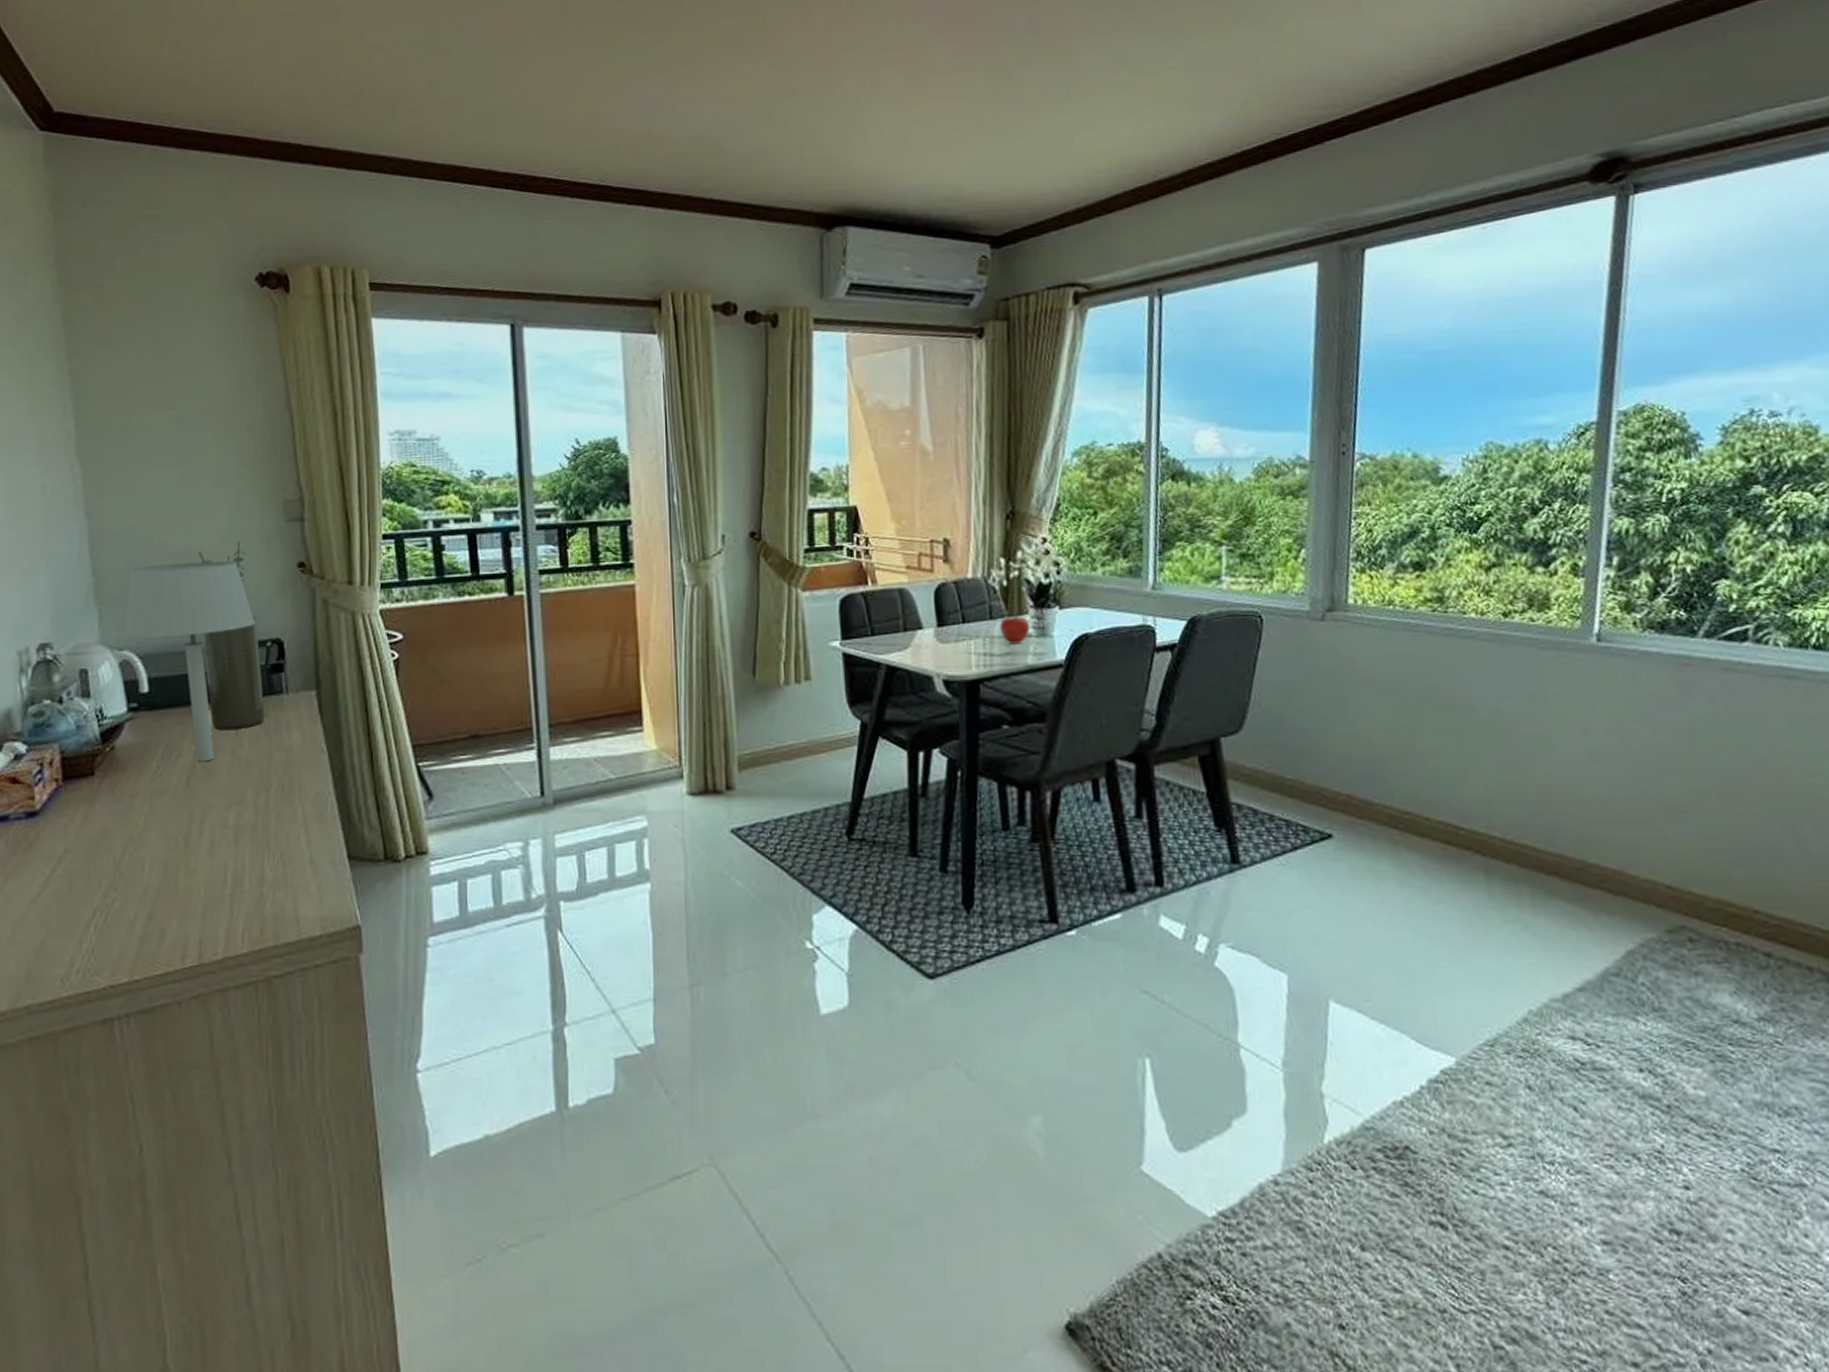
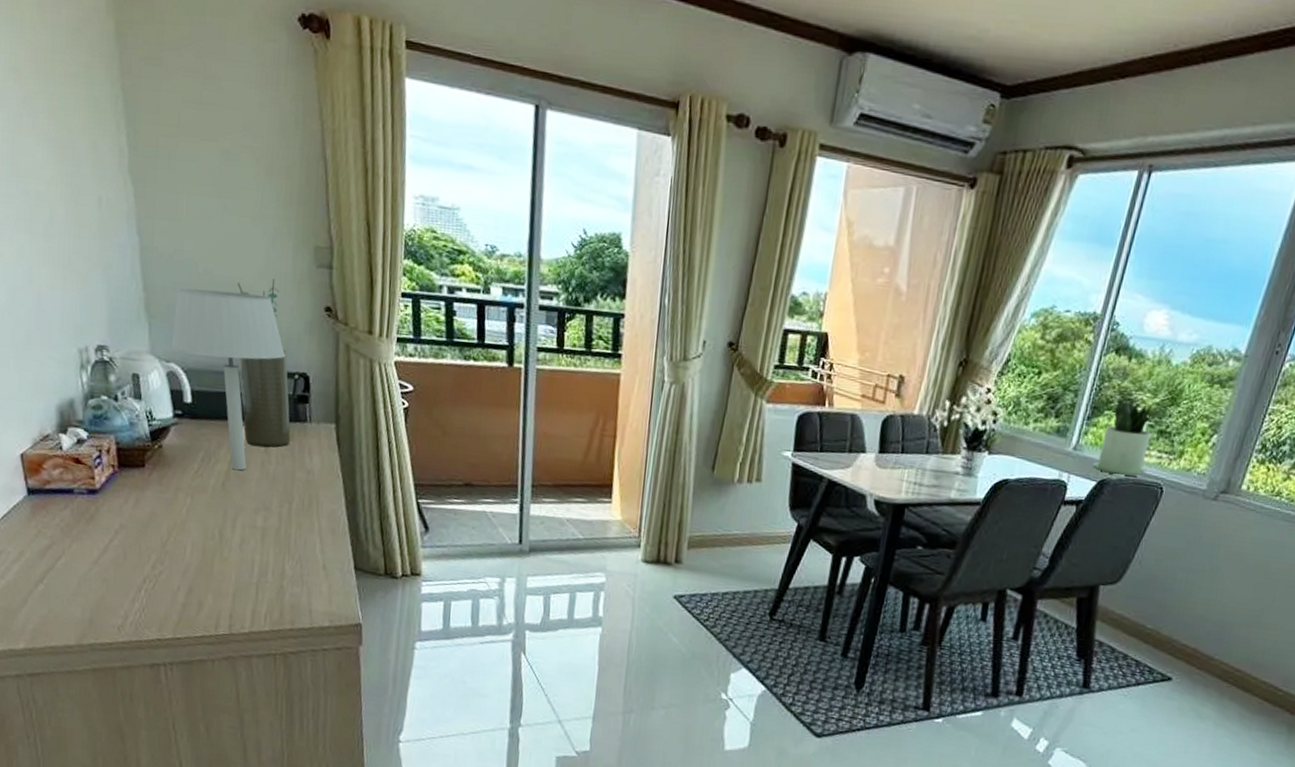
fruit: present [1000,613,1030,645] -> none [932,452,960,480]
planter: none [1178,523,1239,610] -> present [1093,397,1158,477]

